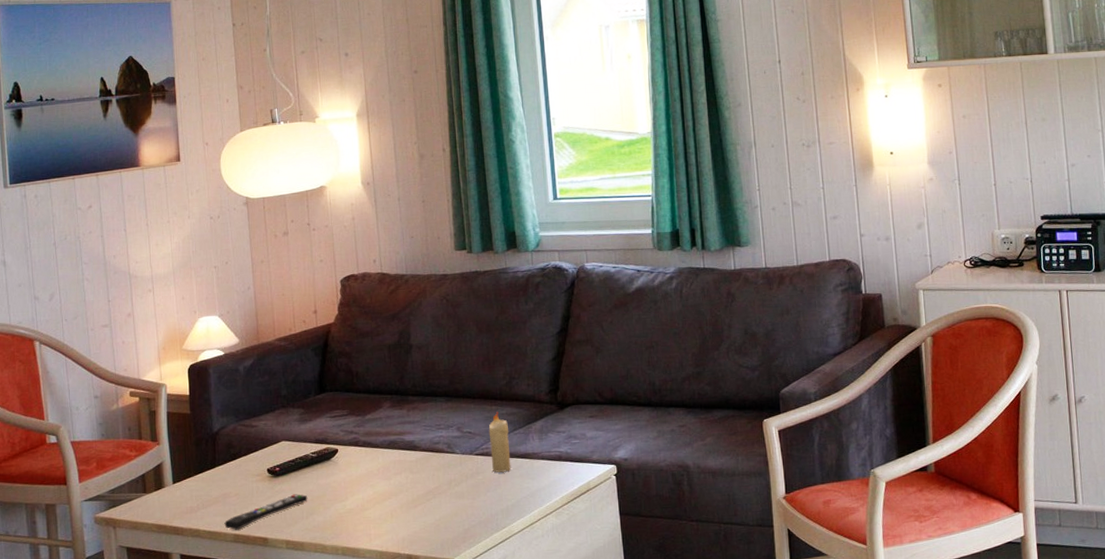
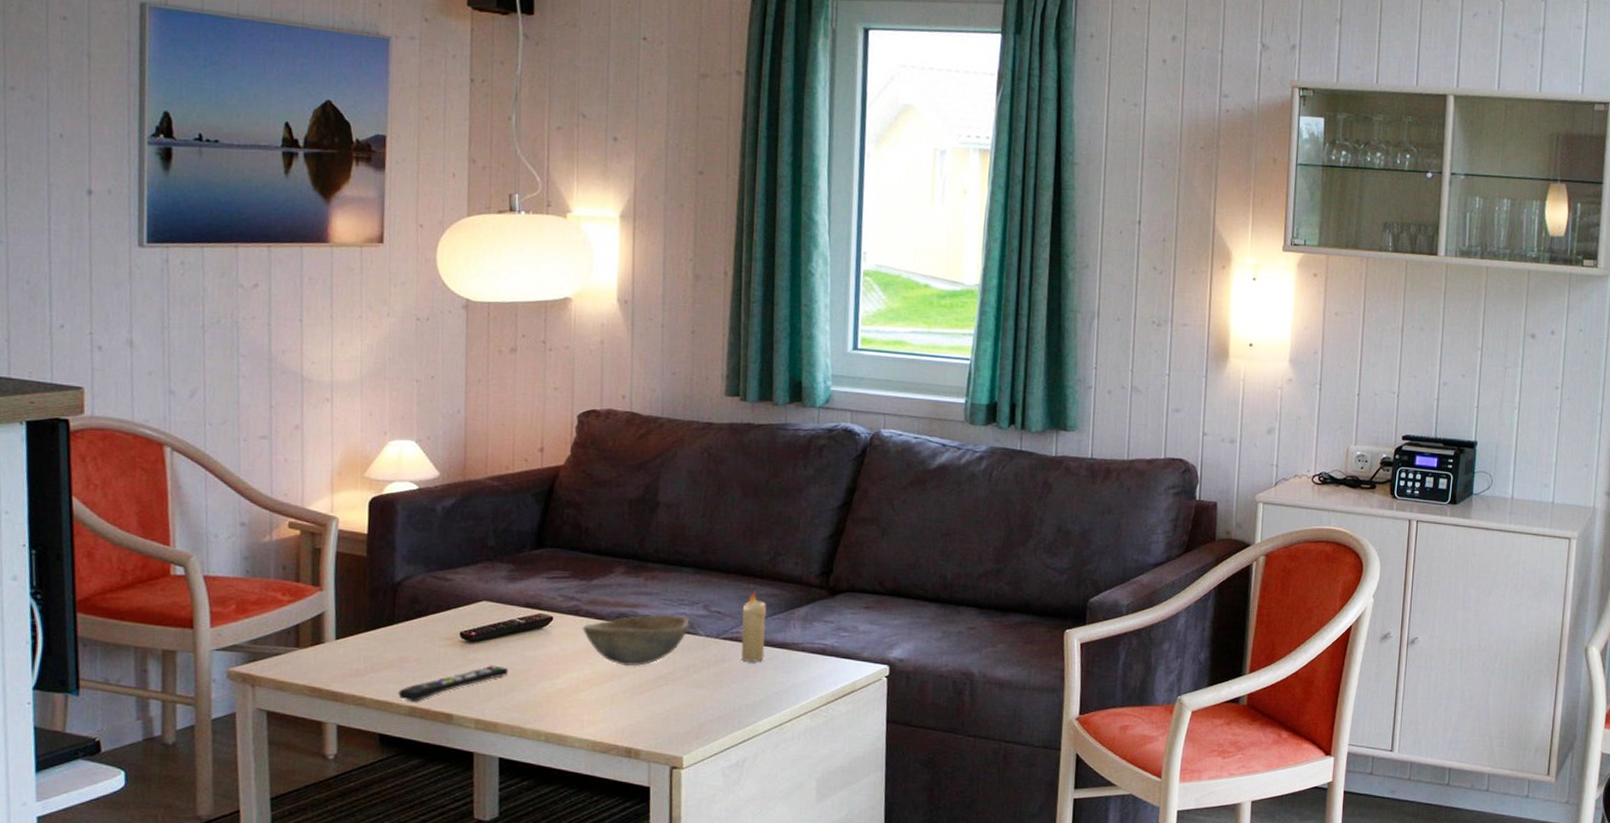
bowl: none [362,438,447,486] -> present [582,614,690,667]

